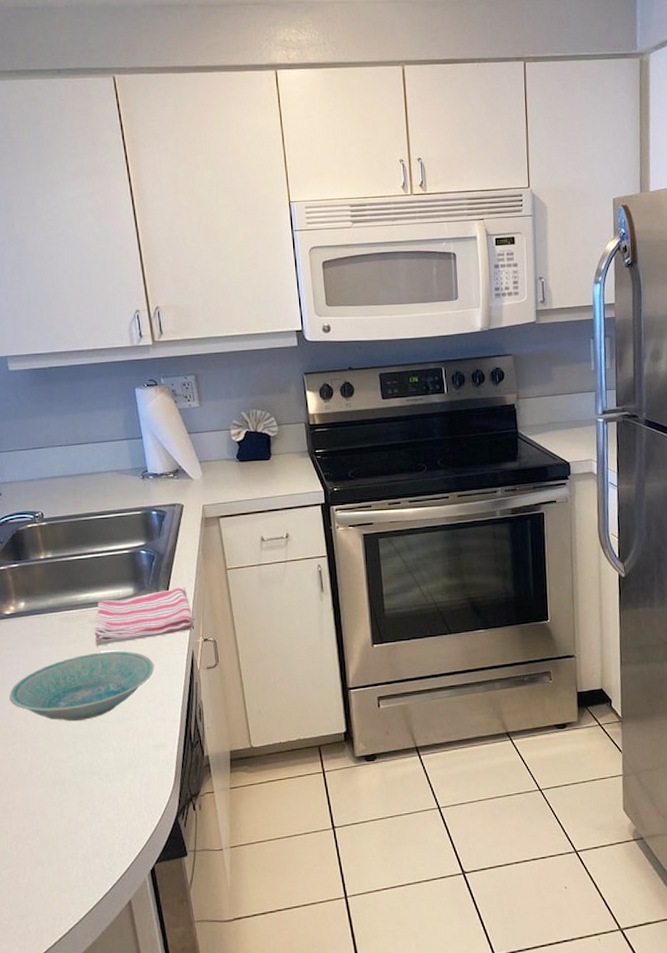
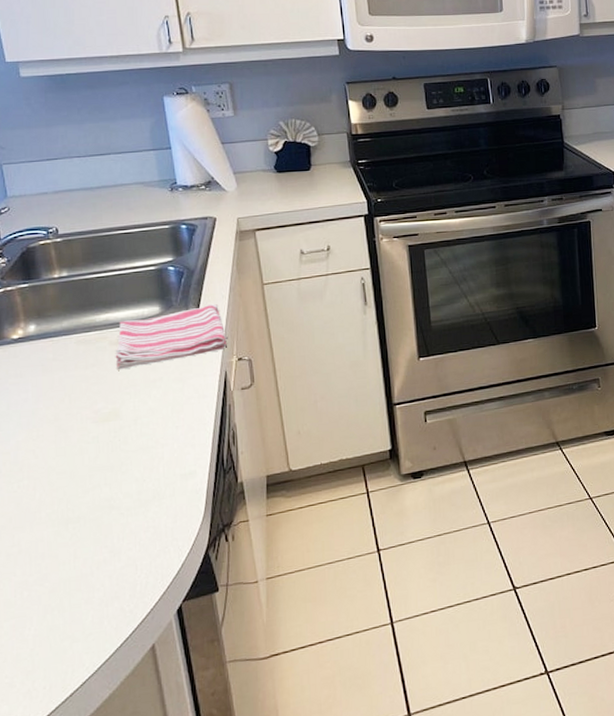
bowl: present [9,651,154,722] -> none [15,374,183,453]

